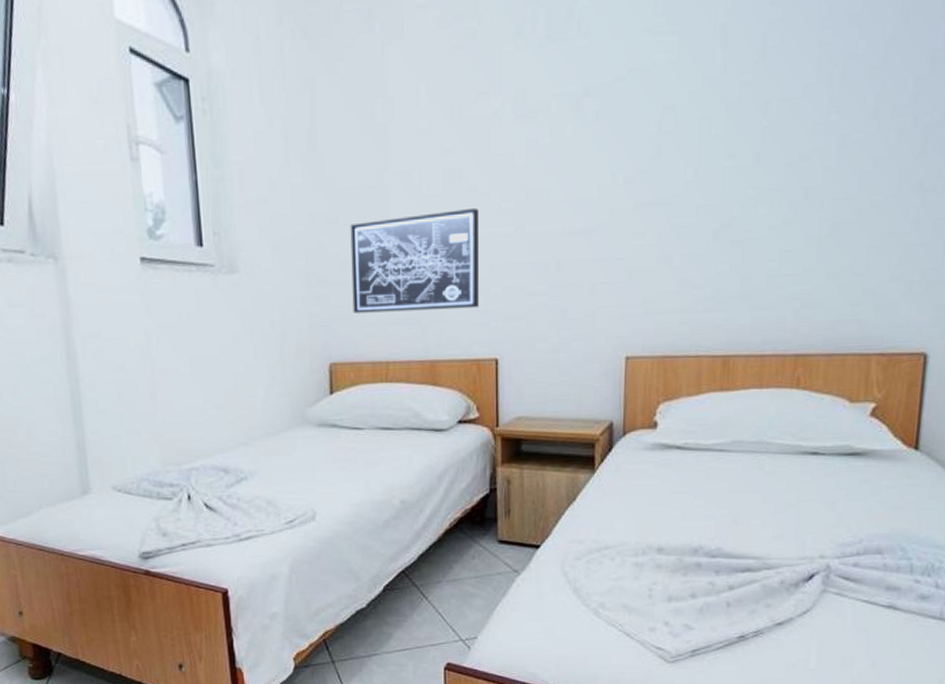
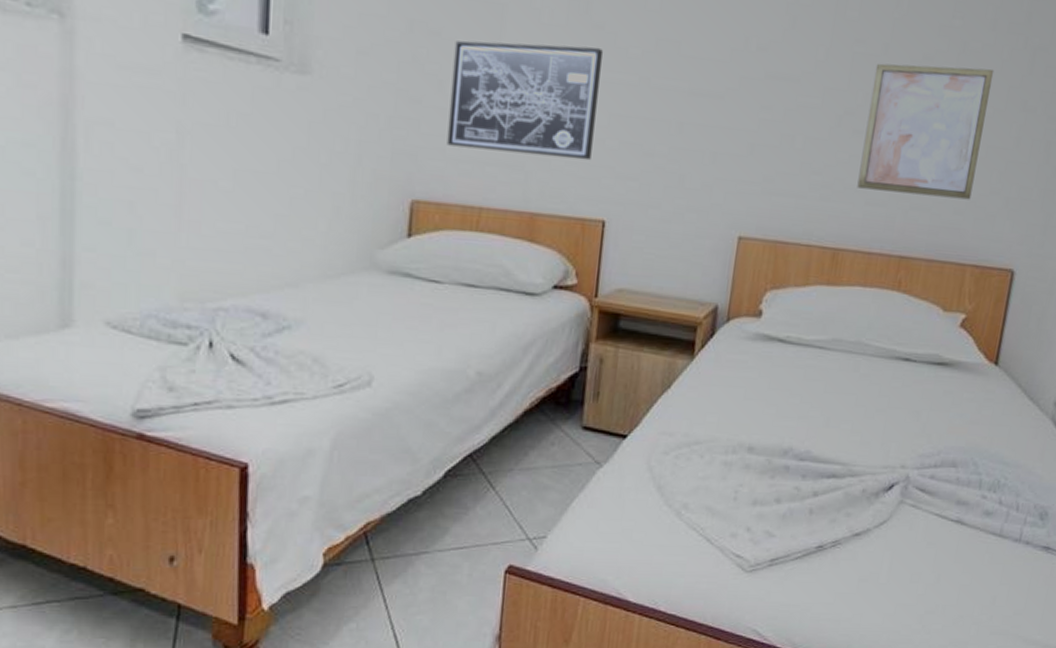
wall art: none [742,157,881,295] -> present [857,63,995,200]

